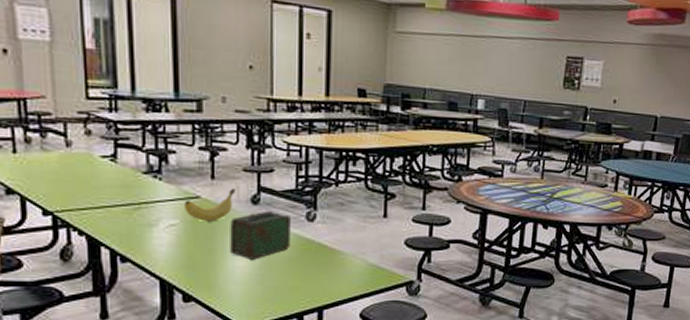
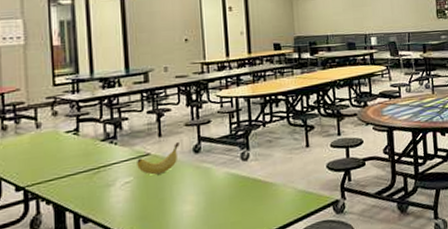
lunch box: present [230,210,291,260] -> none [176,156,229,203]

